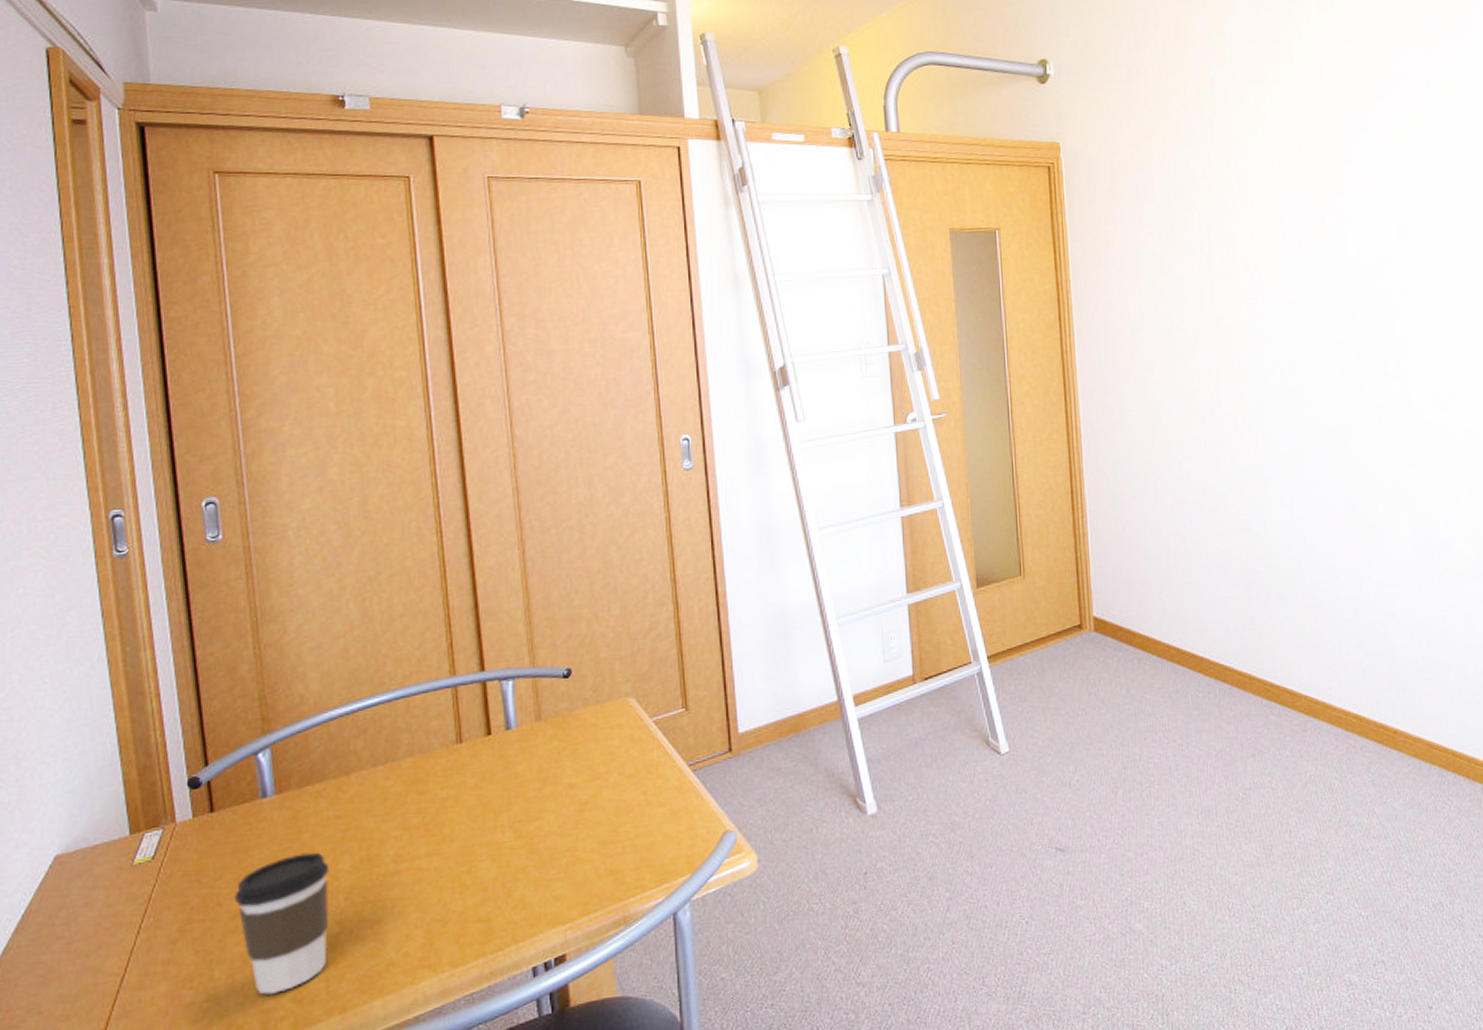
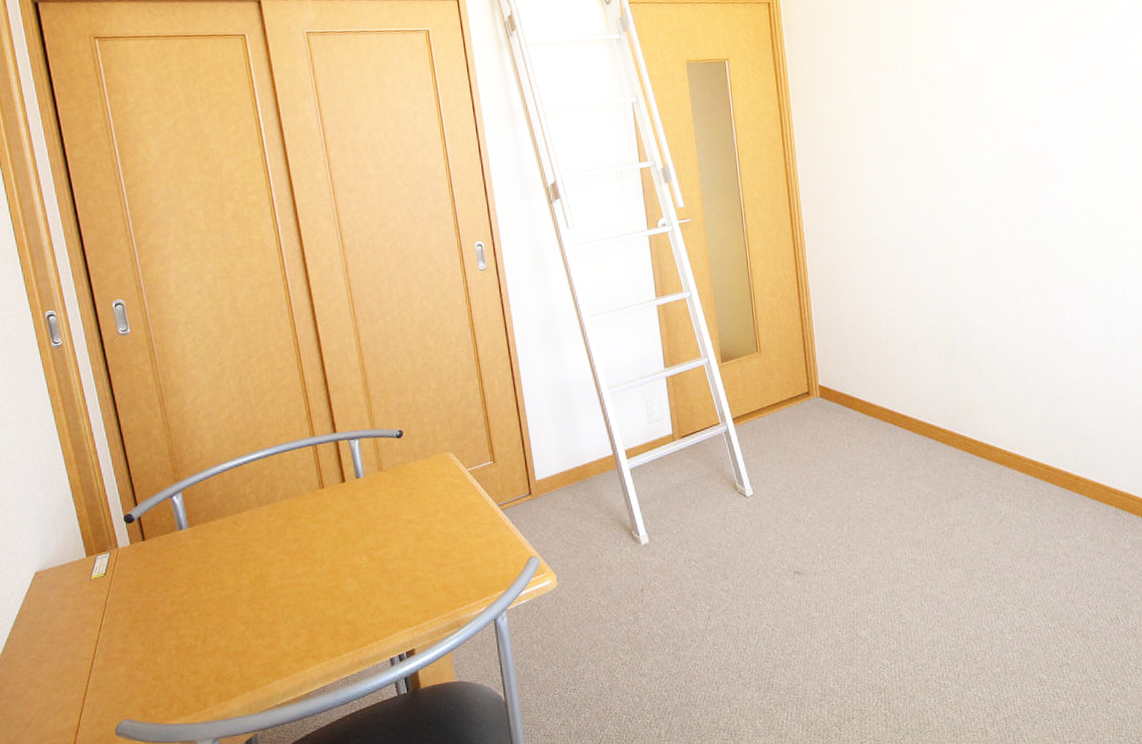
coffee cup: present [233,852,330,995] -> none [166,571,238,676]

